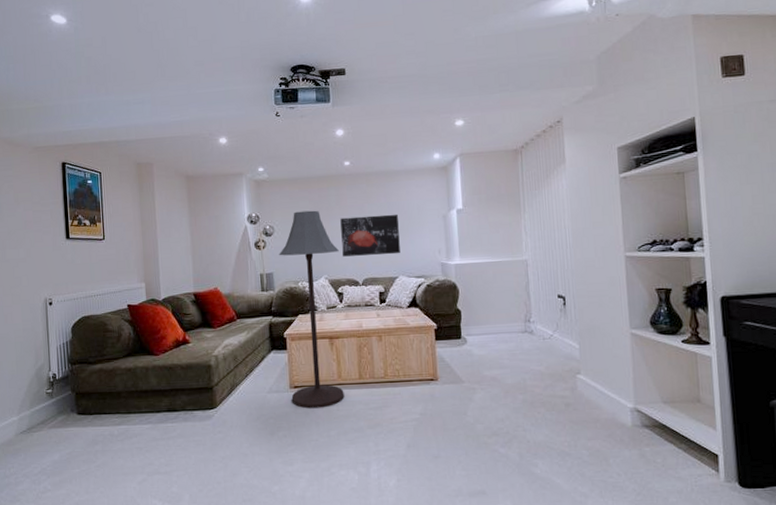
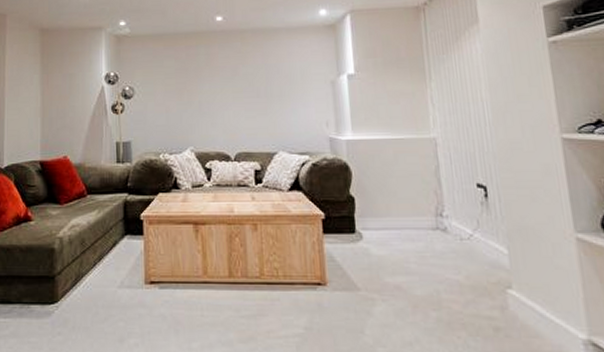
floor lamp: present [279,210,345,409] -> none [138,70,211,312]
wall art: present [340,214,400,257] -> none [210,77,280,126]

